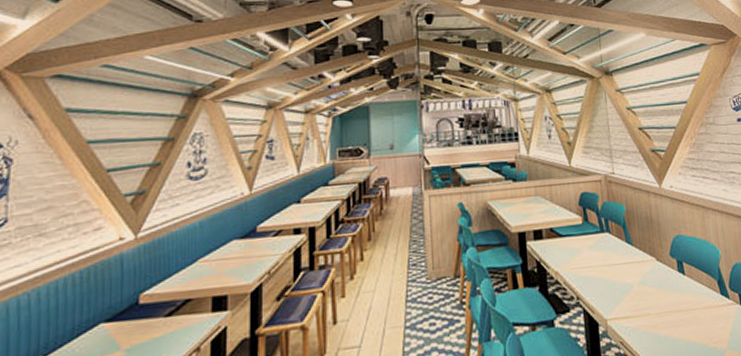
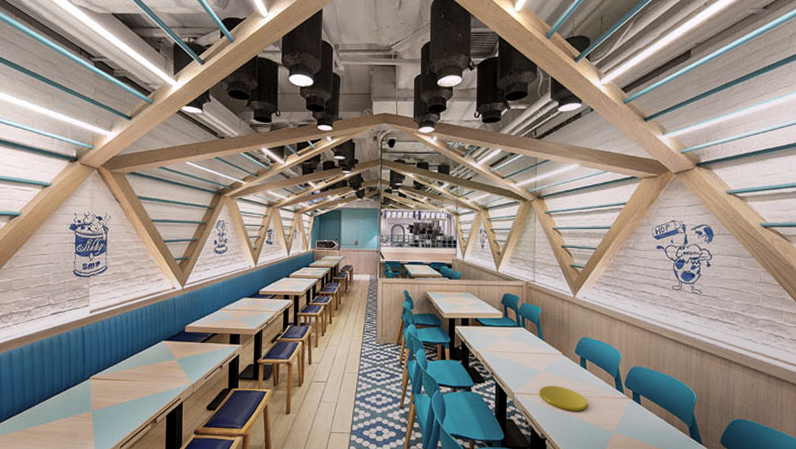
plate: none [636,301,692,332] -> present [539,385,587,411]

